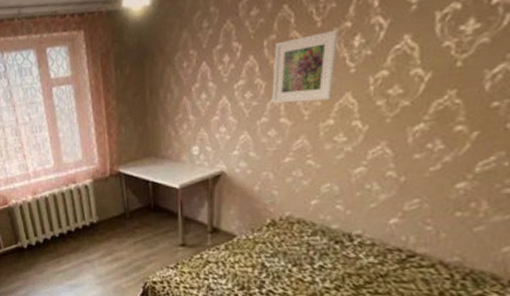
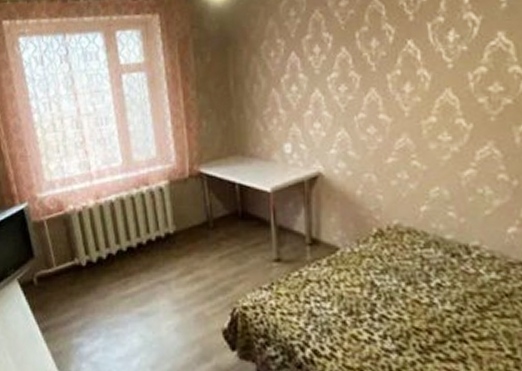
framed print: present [271,29,340,104] -> none [367,23,433,99]

